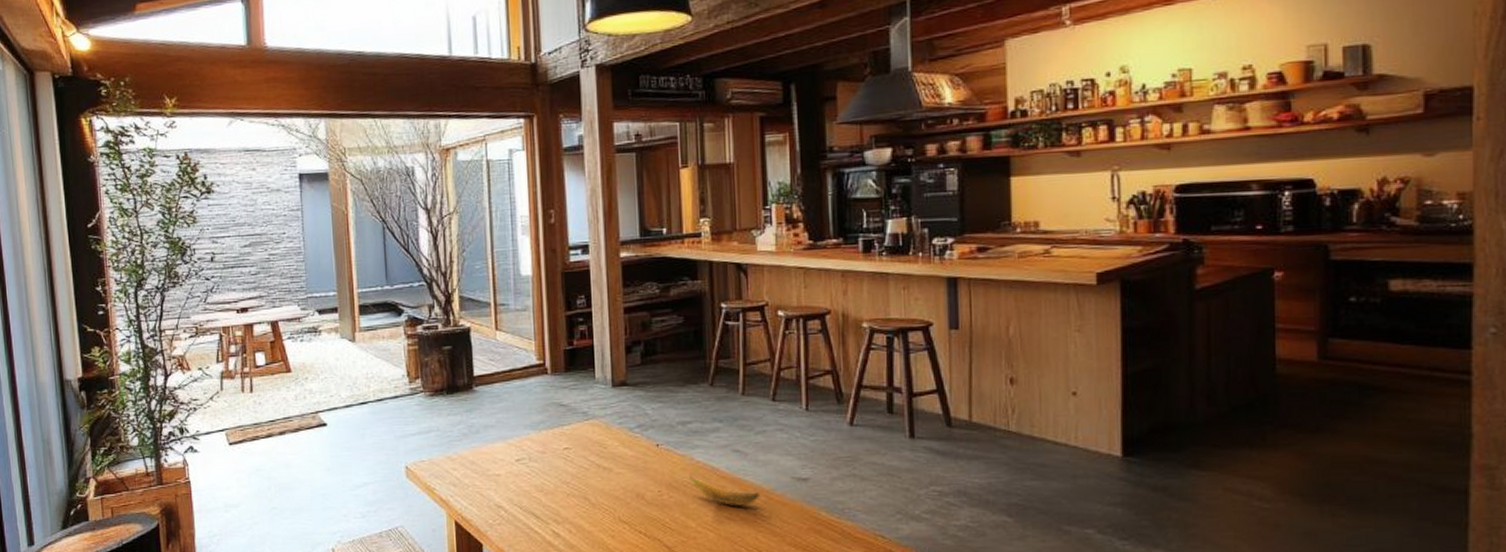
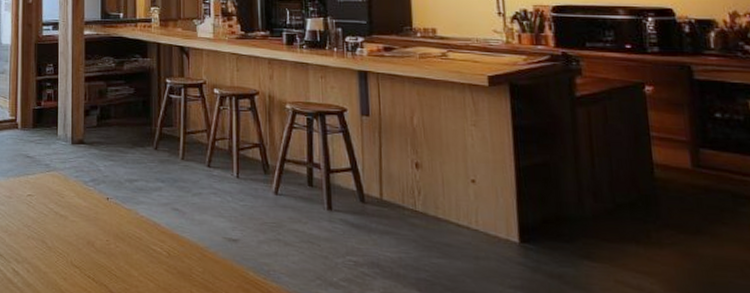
banana: present [688,474,760,507] -> none [133,227,195,261]

